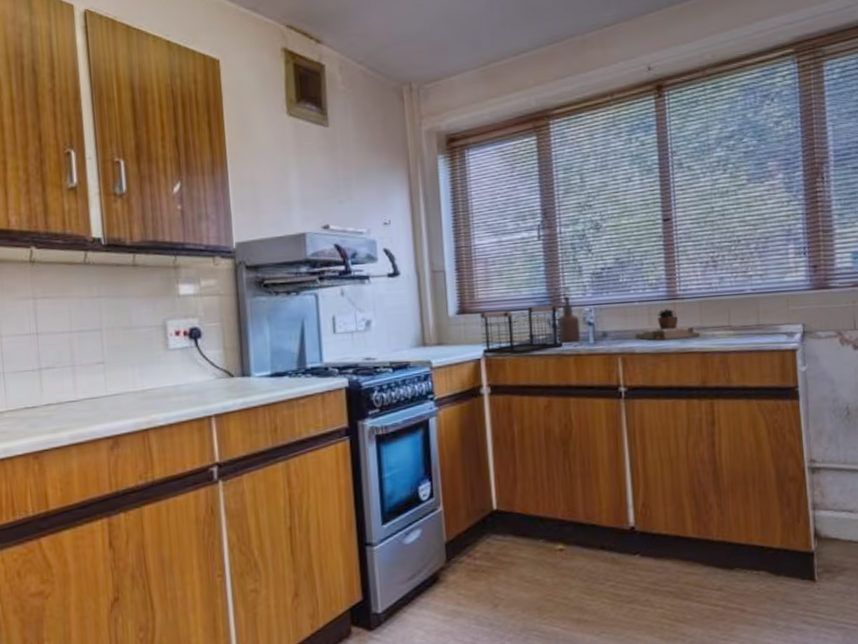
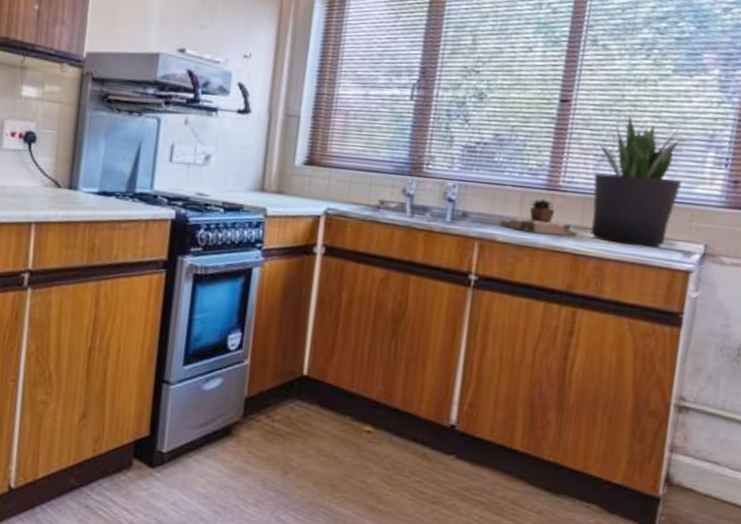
dish rack: present [480,305,563,356] -> none [323,167,420,221]
soap dispenser: present [557,295,581,344] -> none [411,164,440,219]
planter: none [702,222,774,336] -> present [590,113,683,247]

